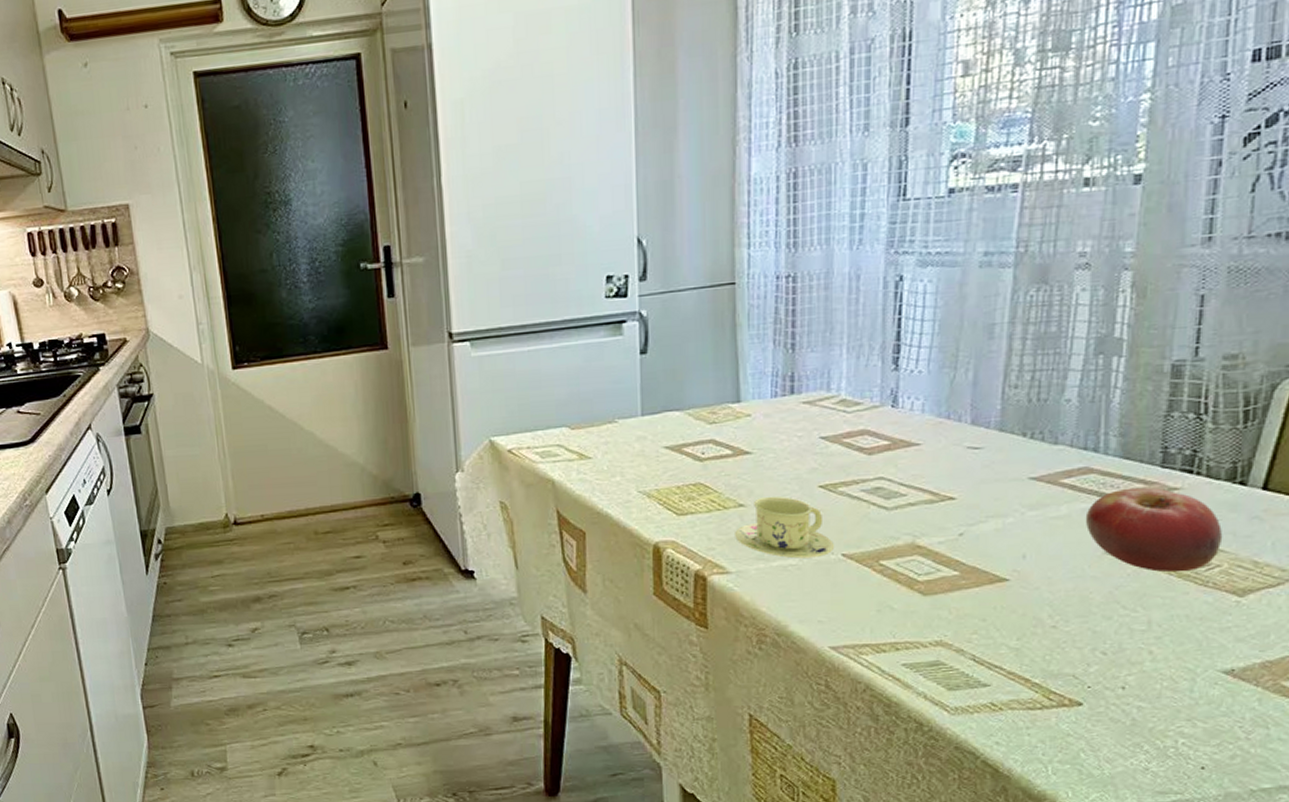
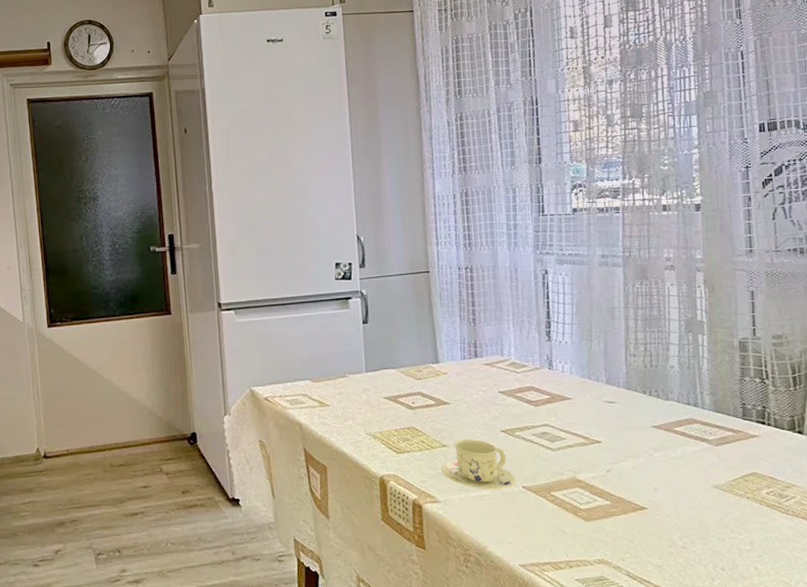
fruit: present [1085,487,1223,573] -> none [695,434,794,503]

